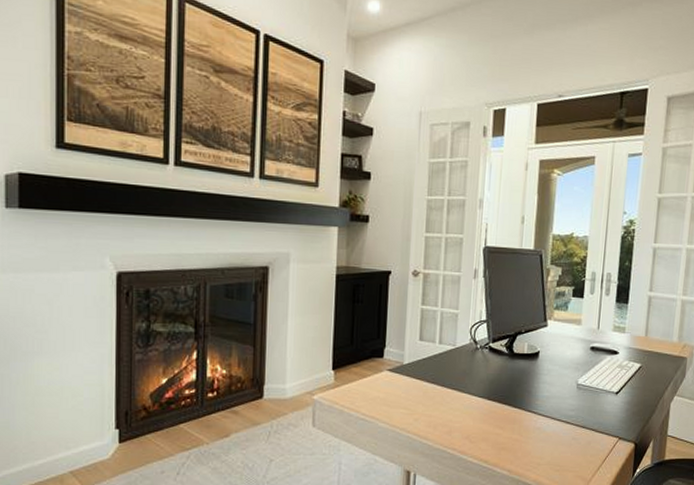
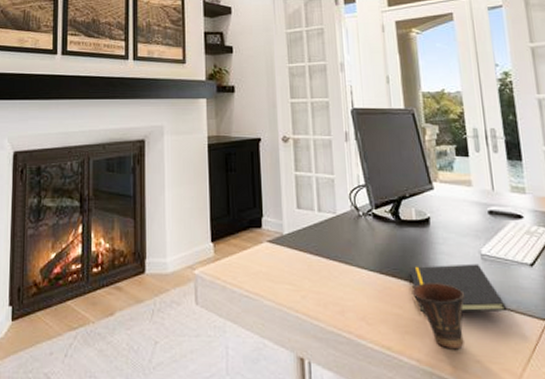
cup: none [513,407,557,460] -> present [411,283,464,348]
notepad: none [514,392,589,432] -> present [410,263,506,312]

